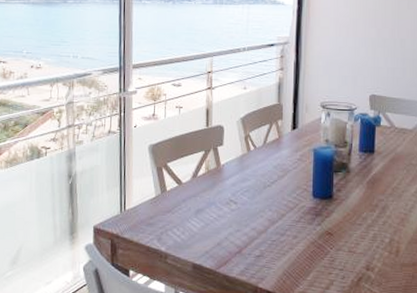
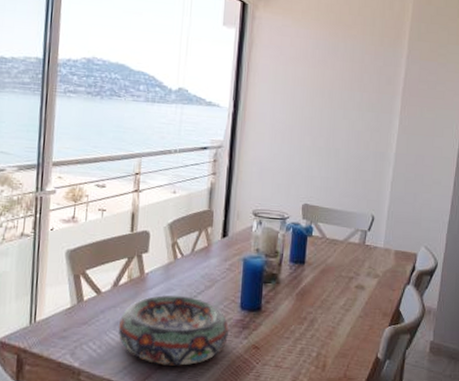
decorative bowl: none [199,185,302,251] -> present [118,295,229,366]

